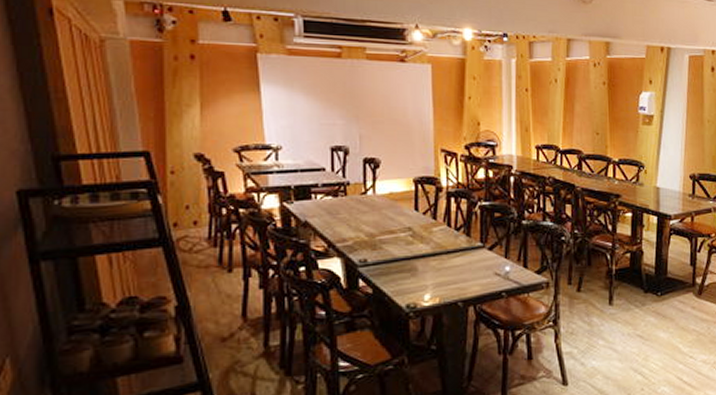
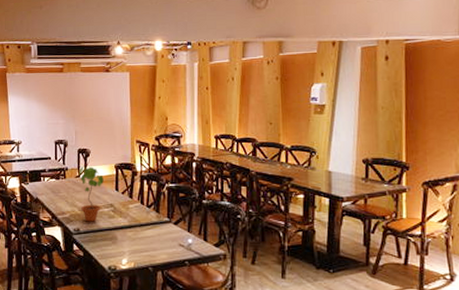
potted plant: none [364,180,399,250] -> present [78,166,104,222]

